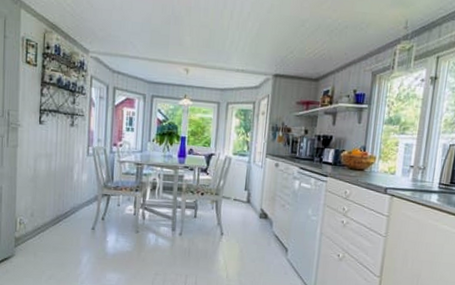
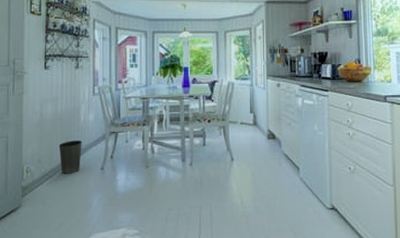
waste basket: none [51,198,75,231] -> present [58,141,82,174]

